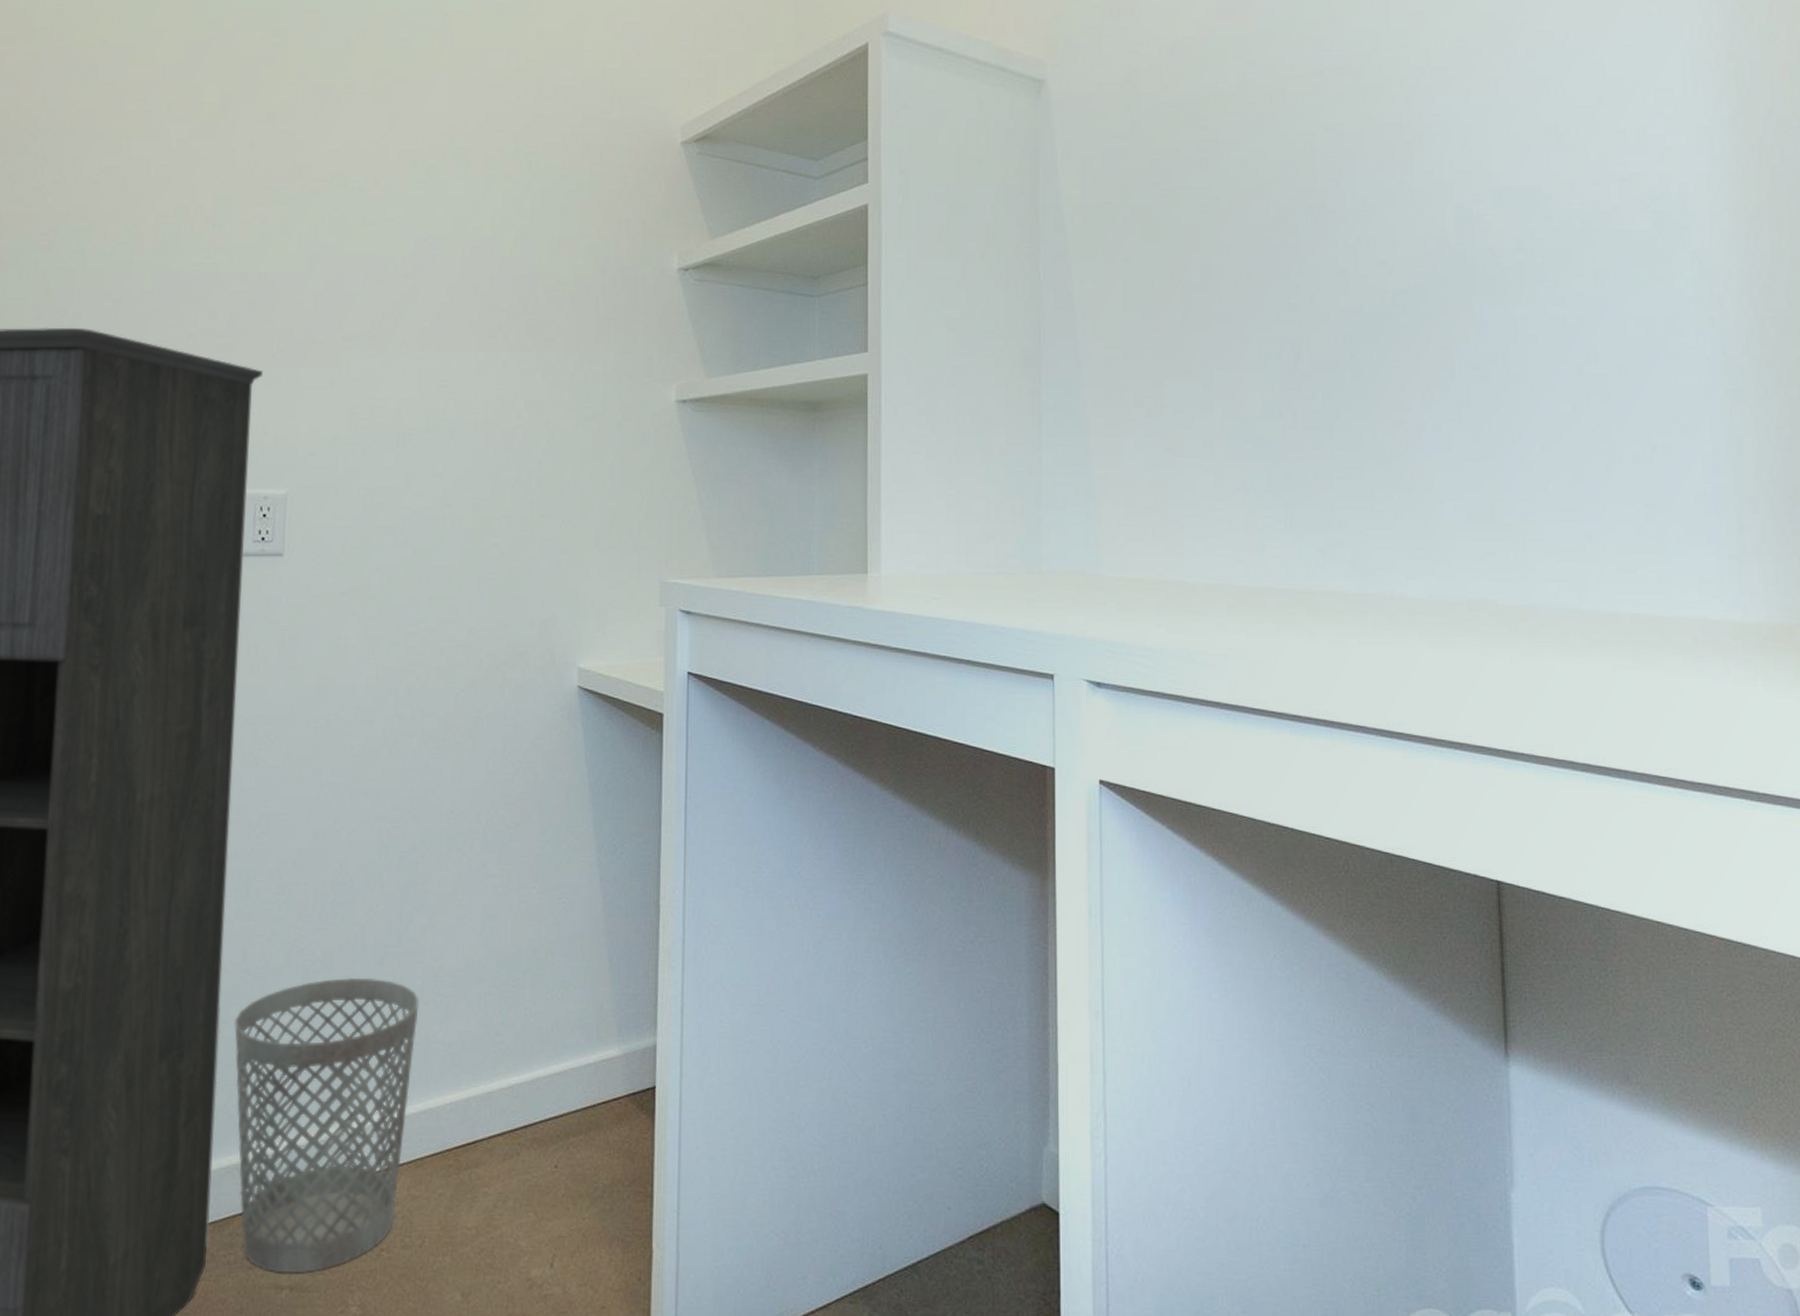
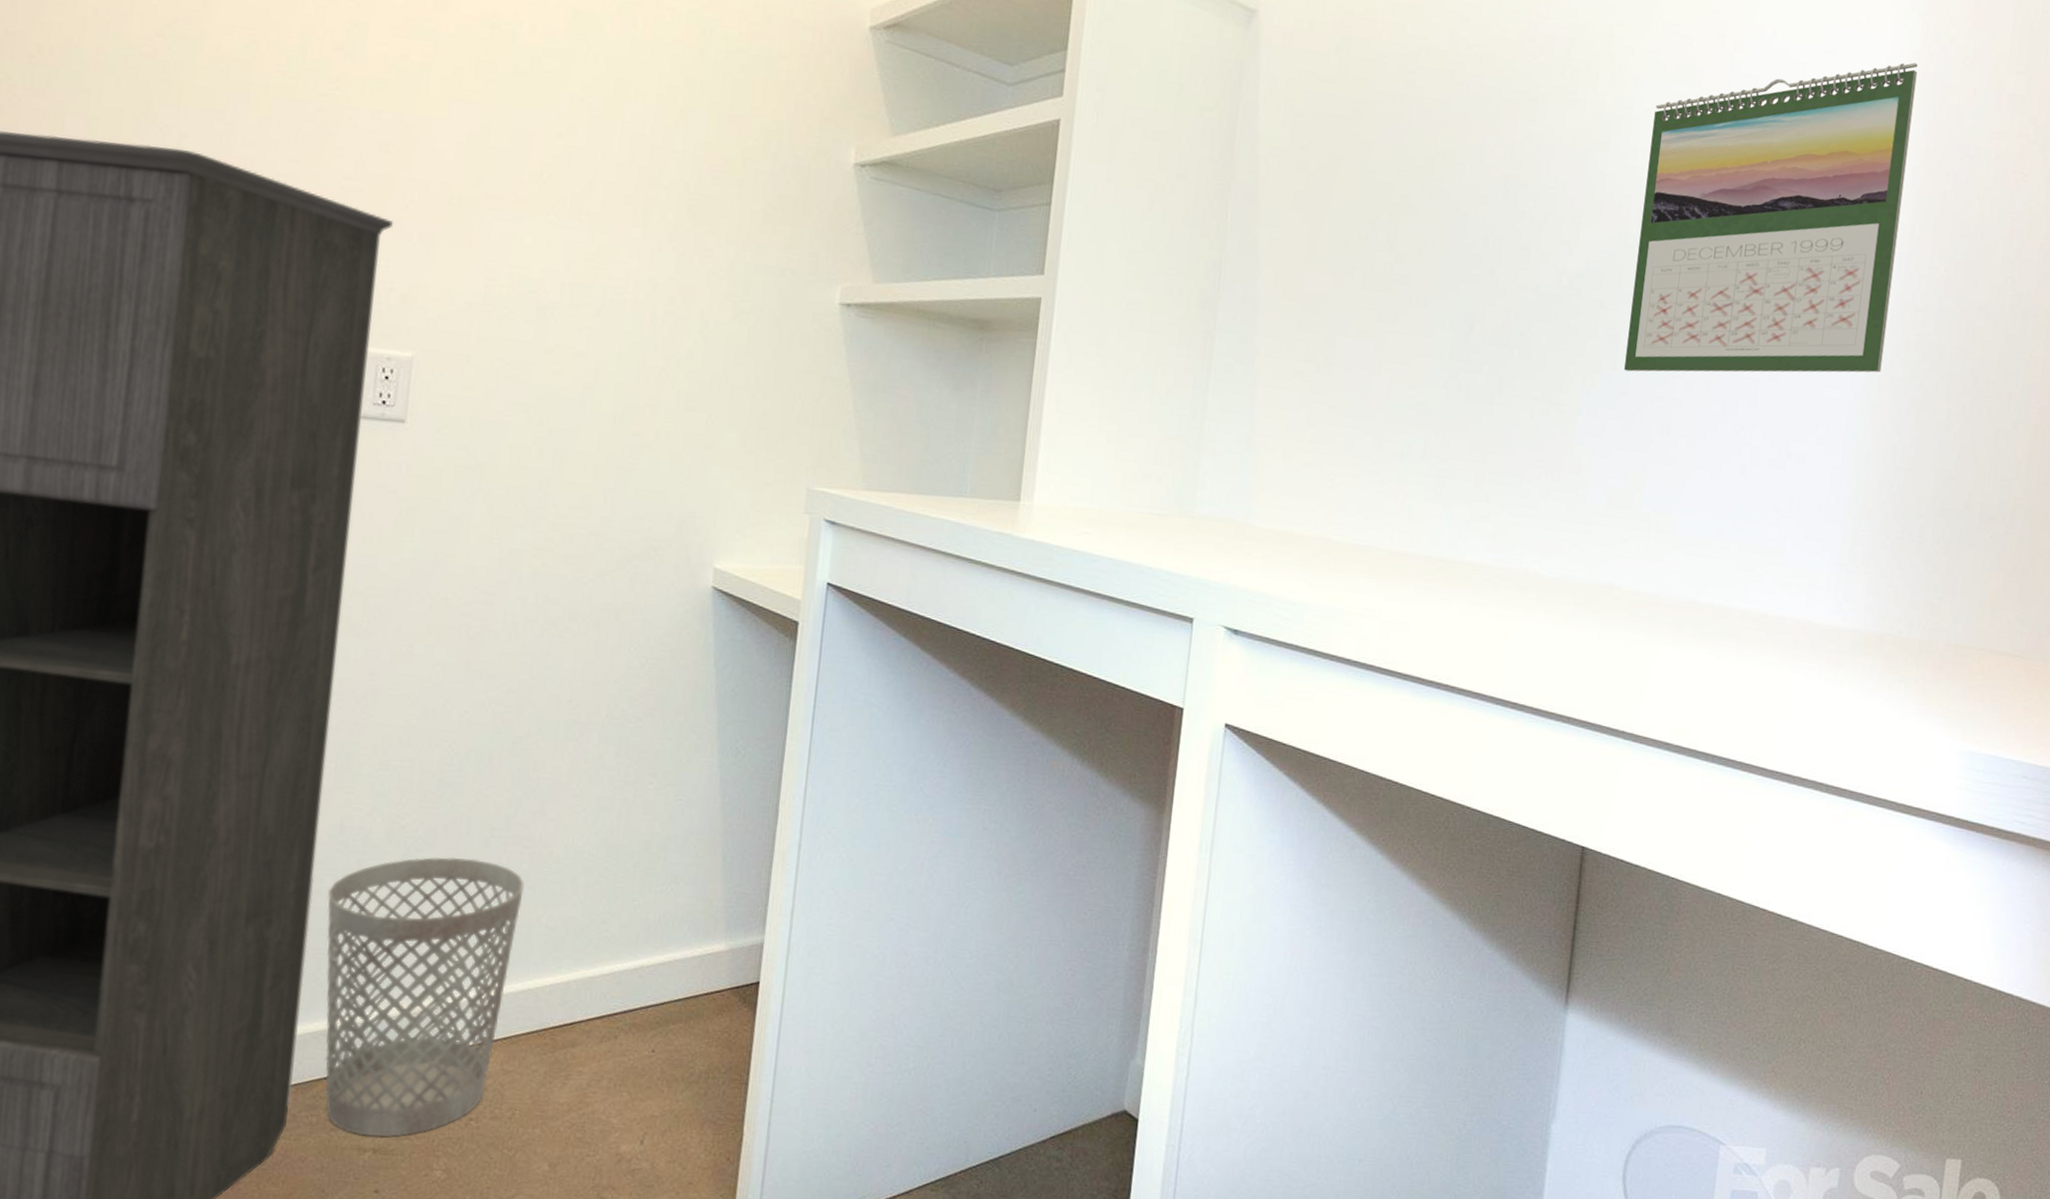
calendar: none [1454,45,1738,381] -> present [1624,63,1918,373]

